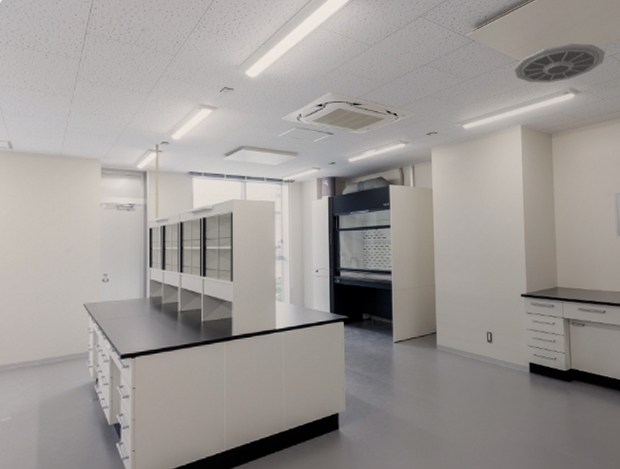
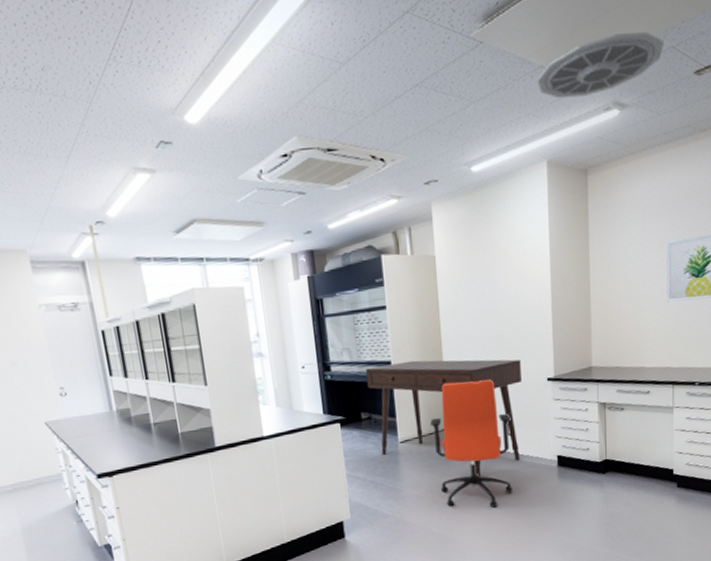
desk: none [370,271,500,378] -> present [366,359,522,476]
office chair: none [421,292,491,408] -> present [429,379,513,508]

